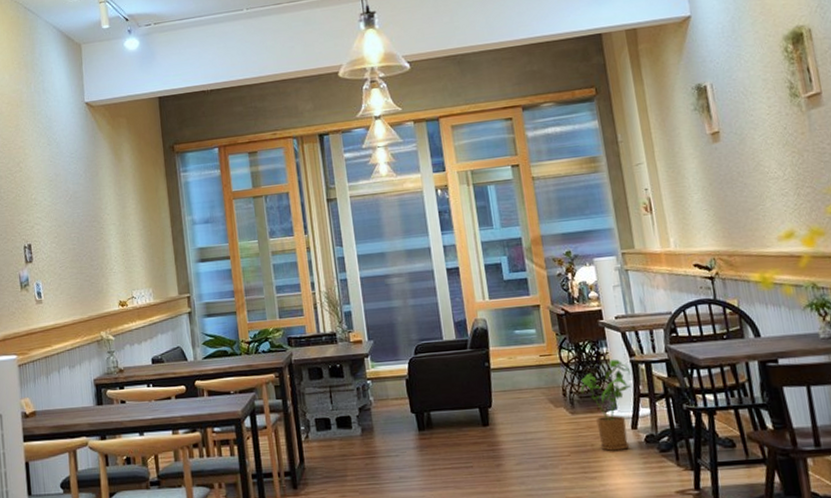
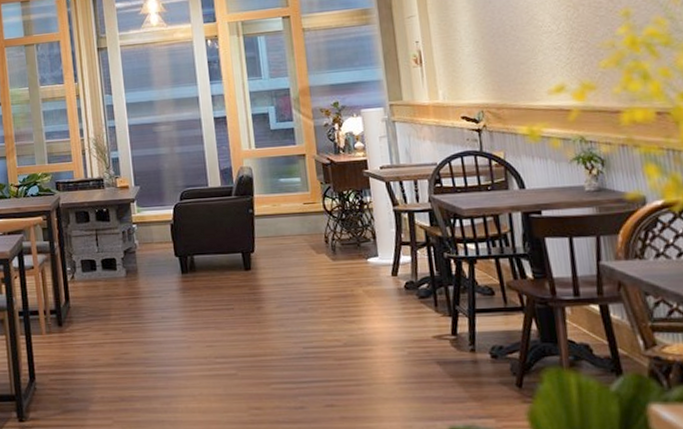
house plant: present [580,359,632,451] -> none [342,208,394,296]

